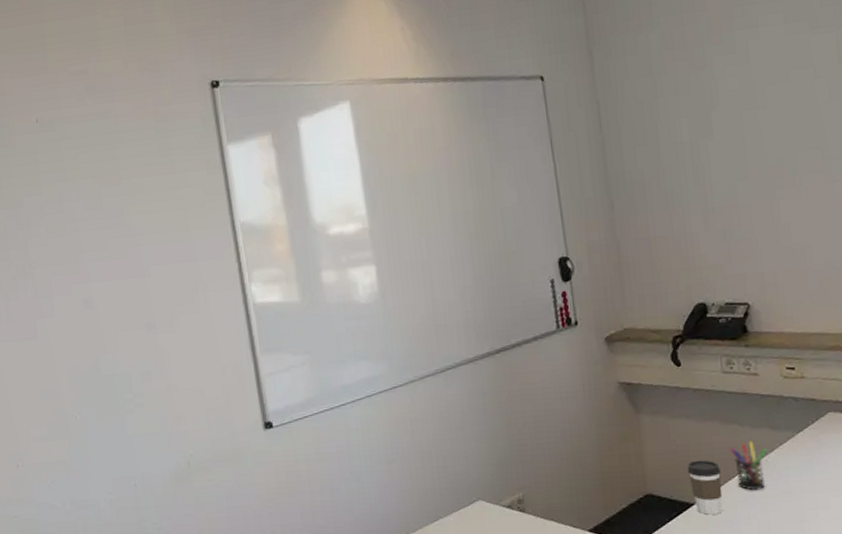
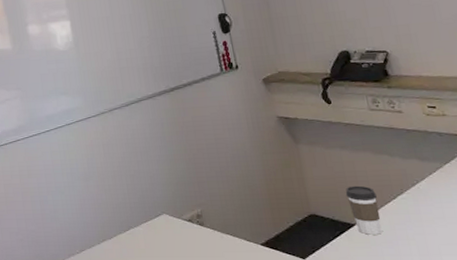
pen holder: present [729,441,767,491] -> none [382,170,421,215]

